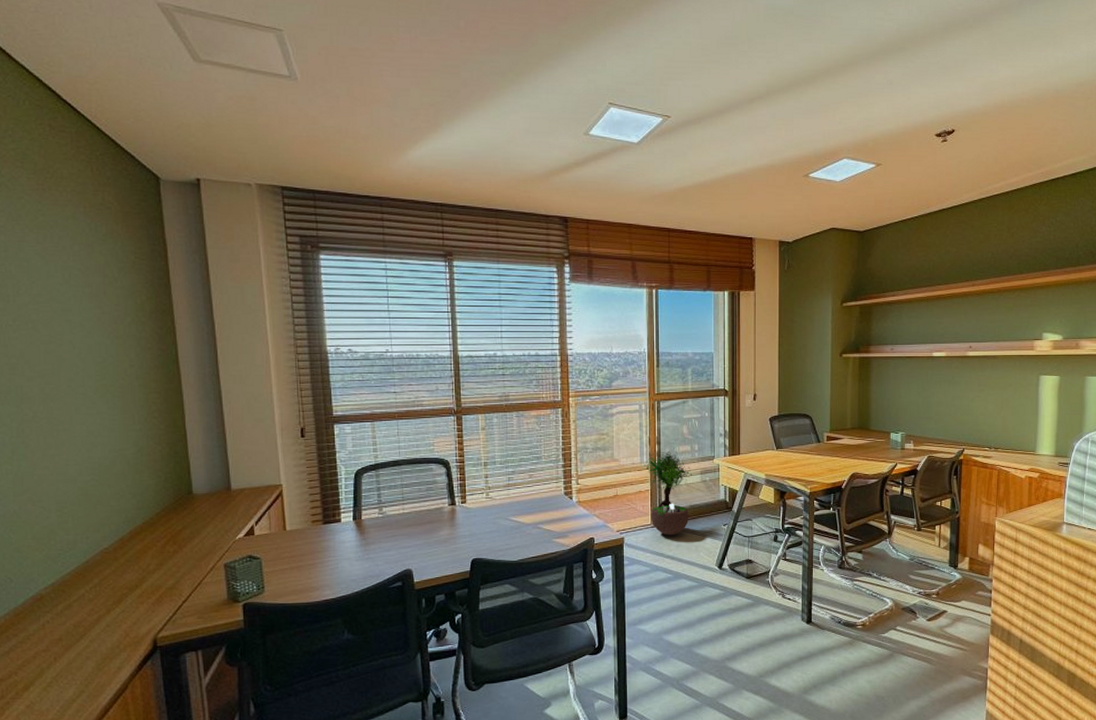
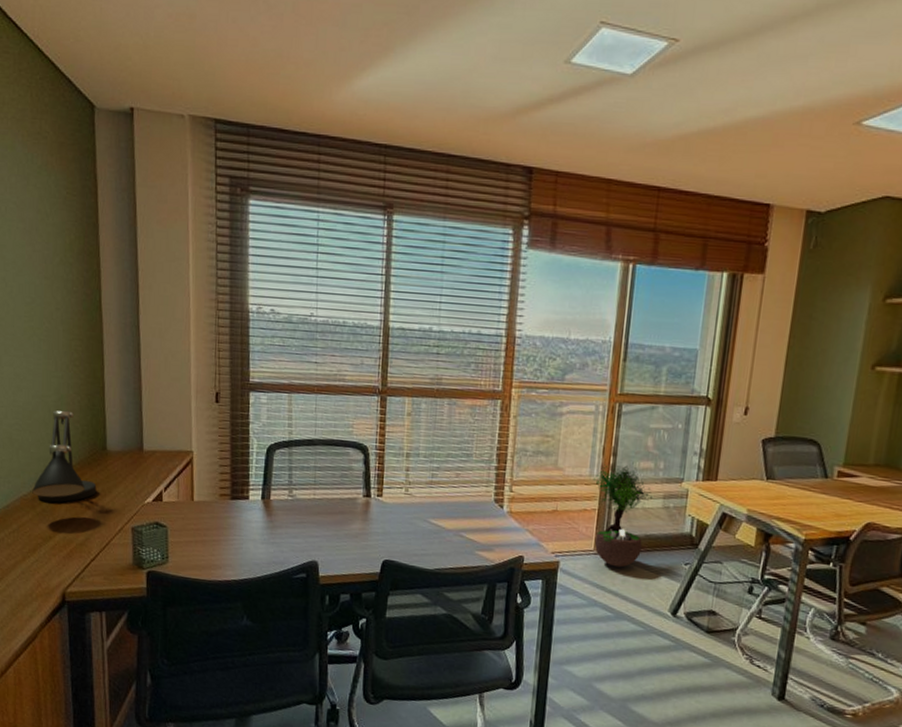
desk lamp: none [114,461,185,552] -> present [32,410,97,503]

